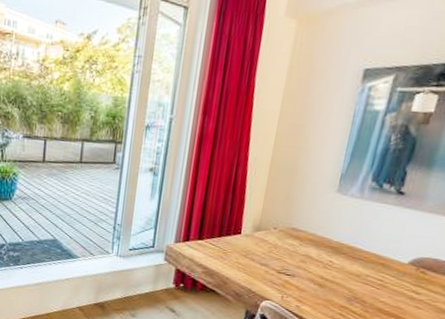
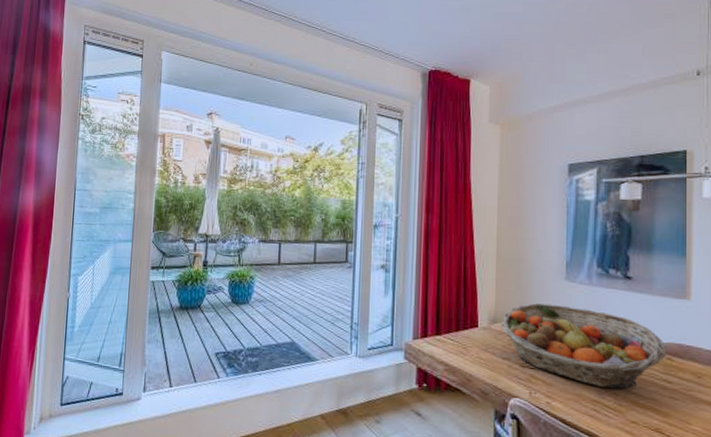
fruit basket: none [263,213,423,297] -> present [500,303,666,389]

